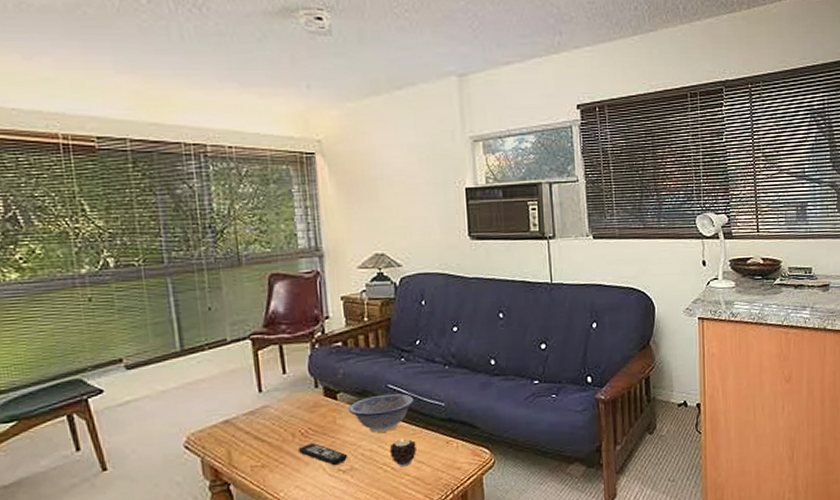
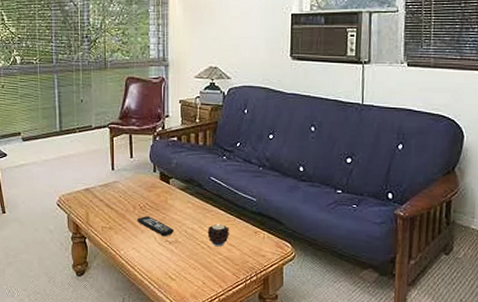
decorative bowl: present [348,393,415,433] -> none [177,184,231,216]

